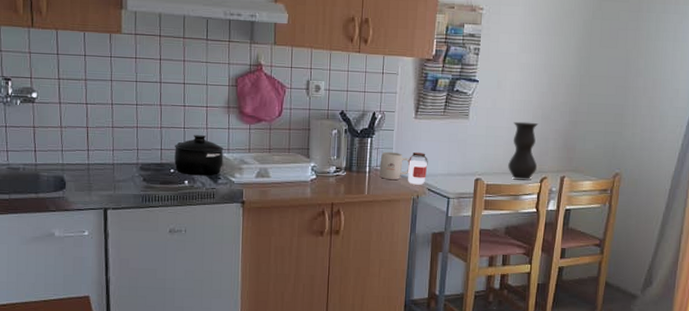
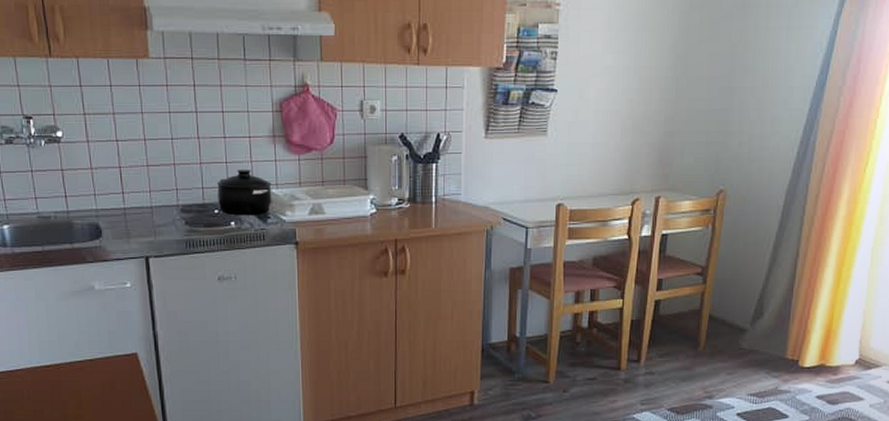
mug: present [379,151,410,181] -> none [447,178,481,211]
jar: present [408,152,428,185] -> none [480,176,502,214]
vase: present [508,121,539,180] -> none [594,135,628,203]

